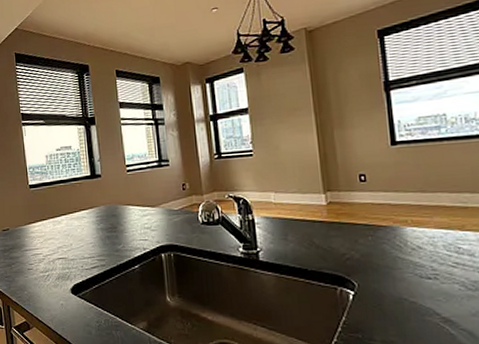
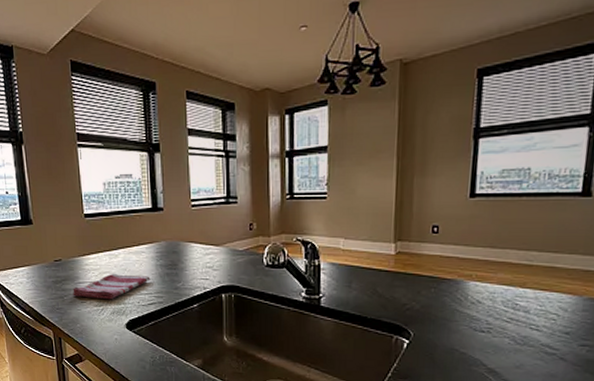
dish towel: none [20,239,92,266] -> present [73,273,151,300]

